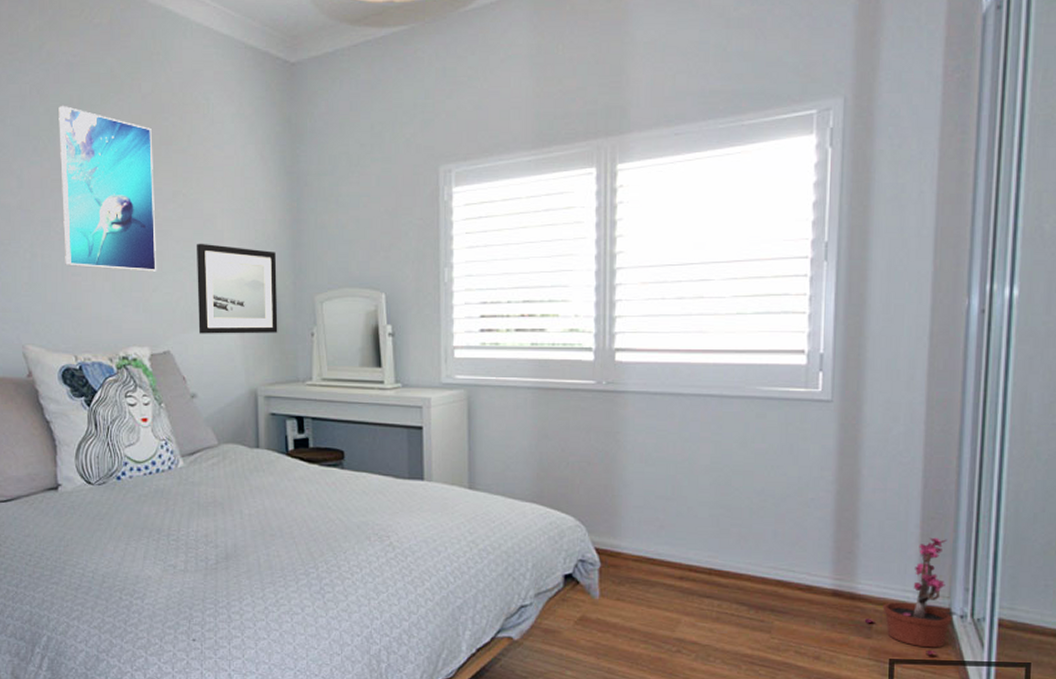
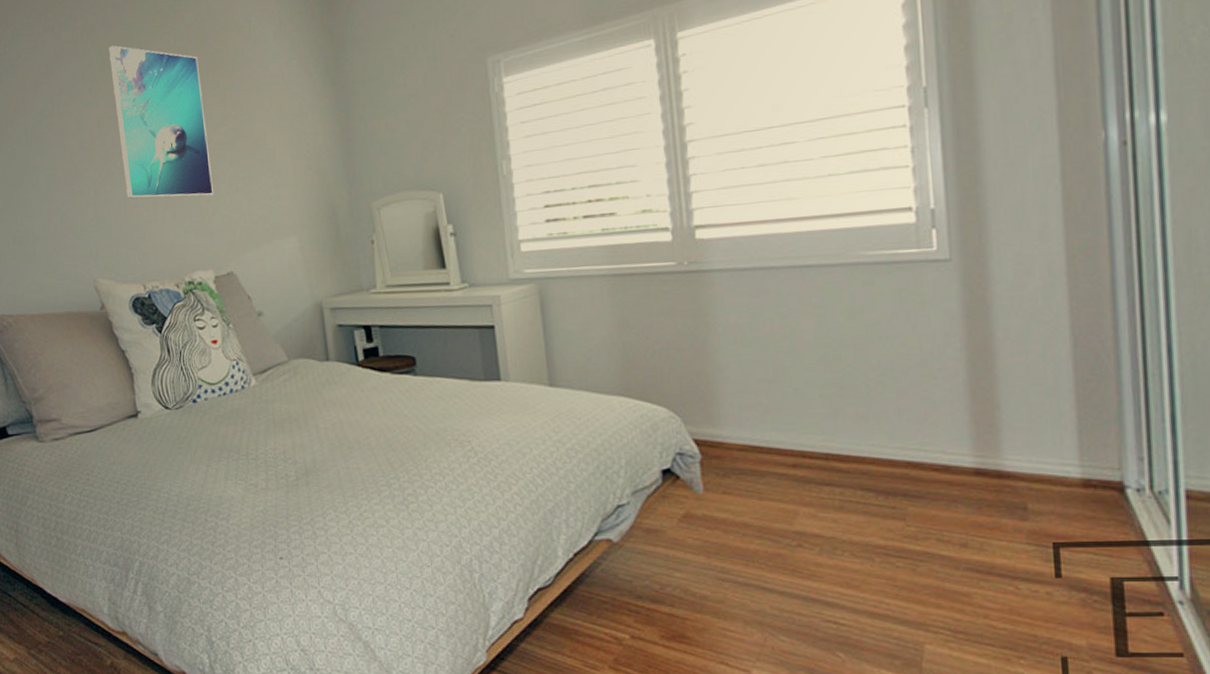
wall art: present [196,243,278,334] -> none [249,162,338,252]
potted plant: present [864,537,952,656] -> none [1017,402,1127,537]

